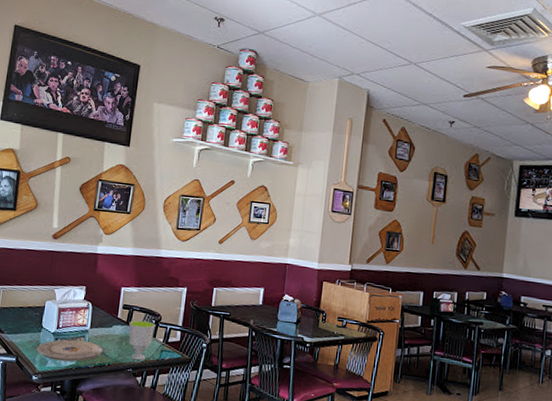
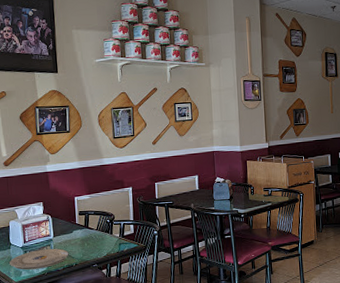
cup: present [128,320,156,361] -> none [87,221,111,256]

